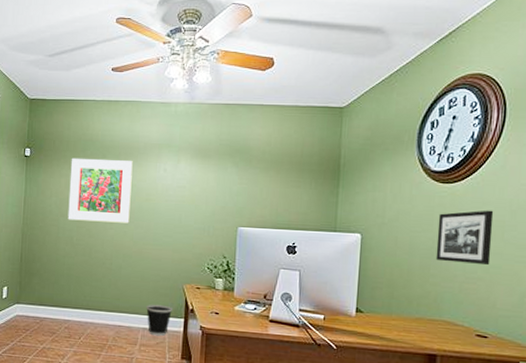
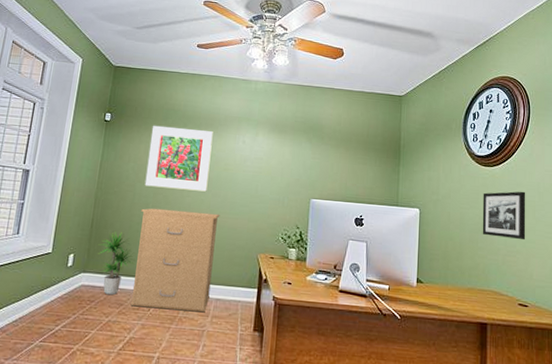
potted plant: none [28,264,64,325] -> present [98,230,136,295]
filing cabinet: none [62,241,144,341] -> present [130,208,220,313]
wastebasket: present [146,304,172,337] -> none [220,274,246,308]

